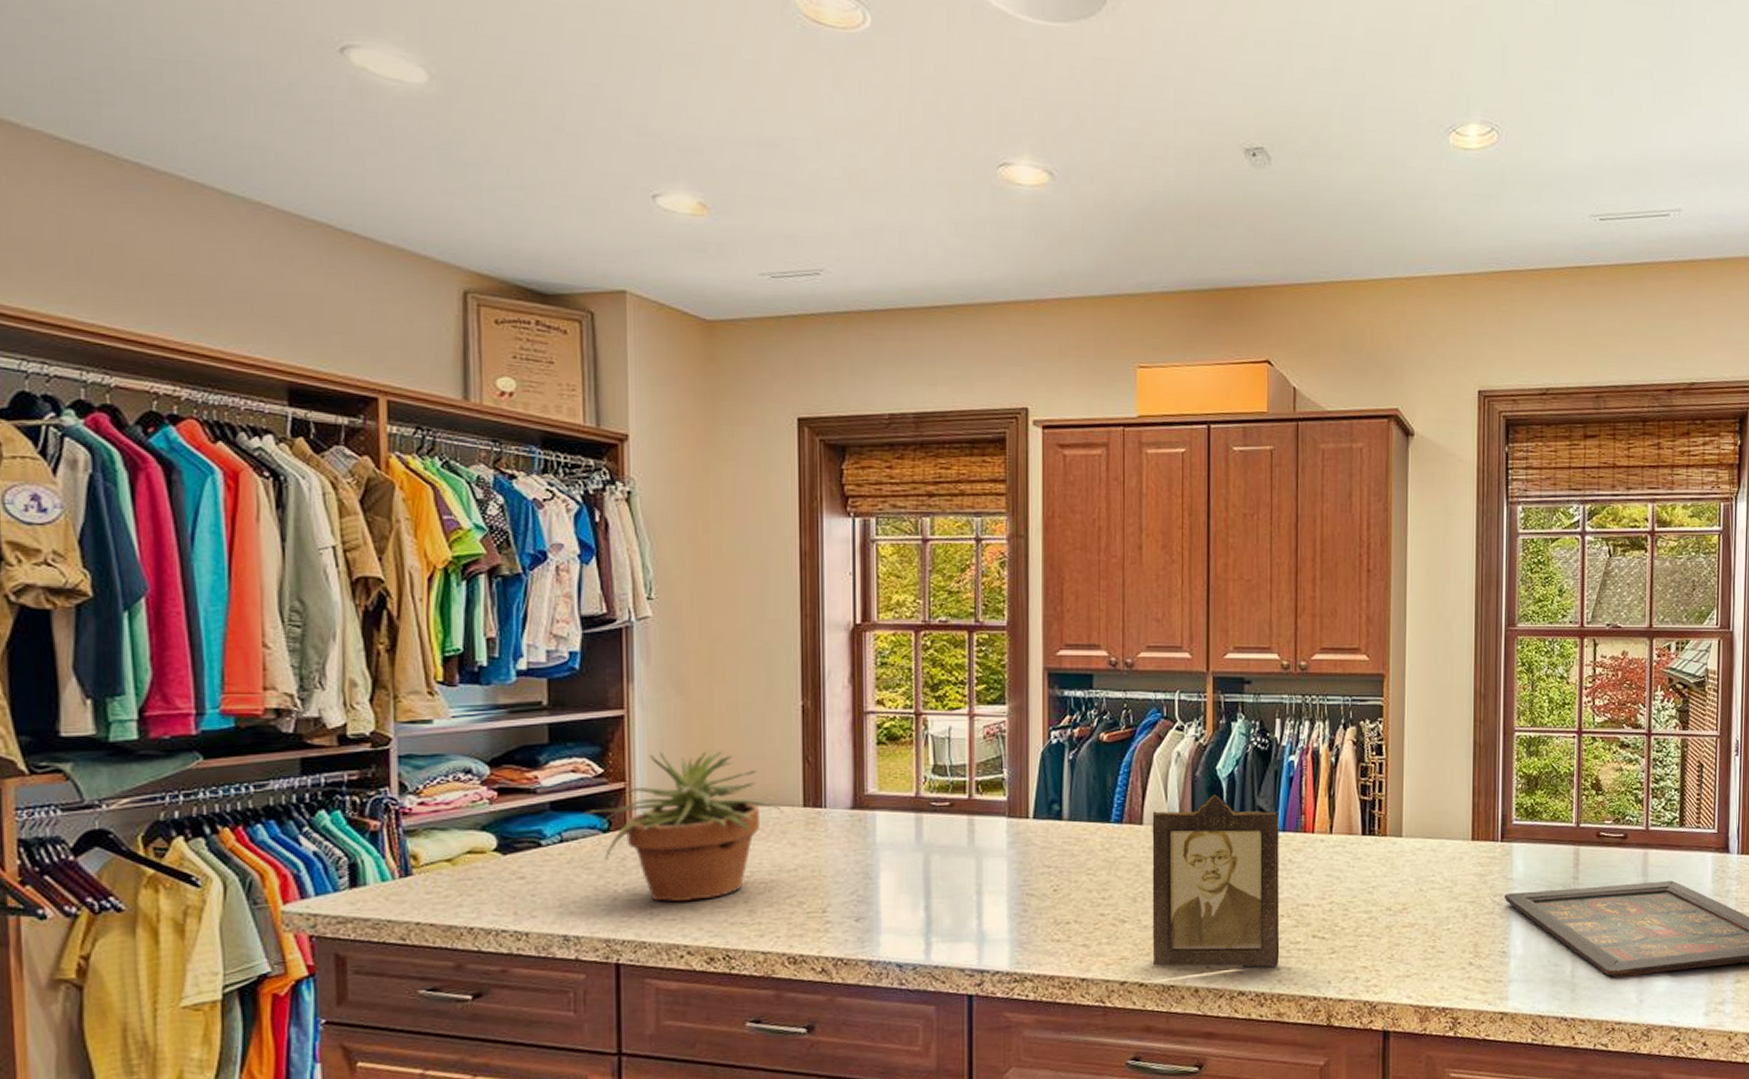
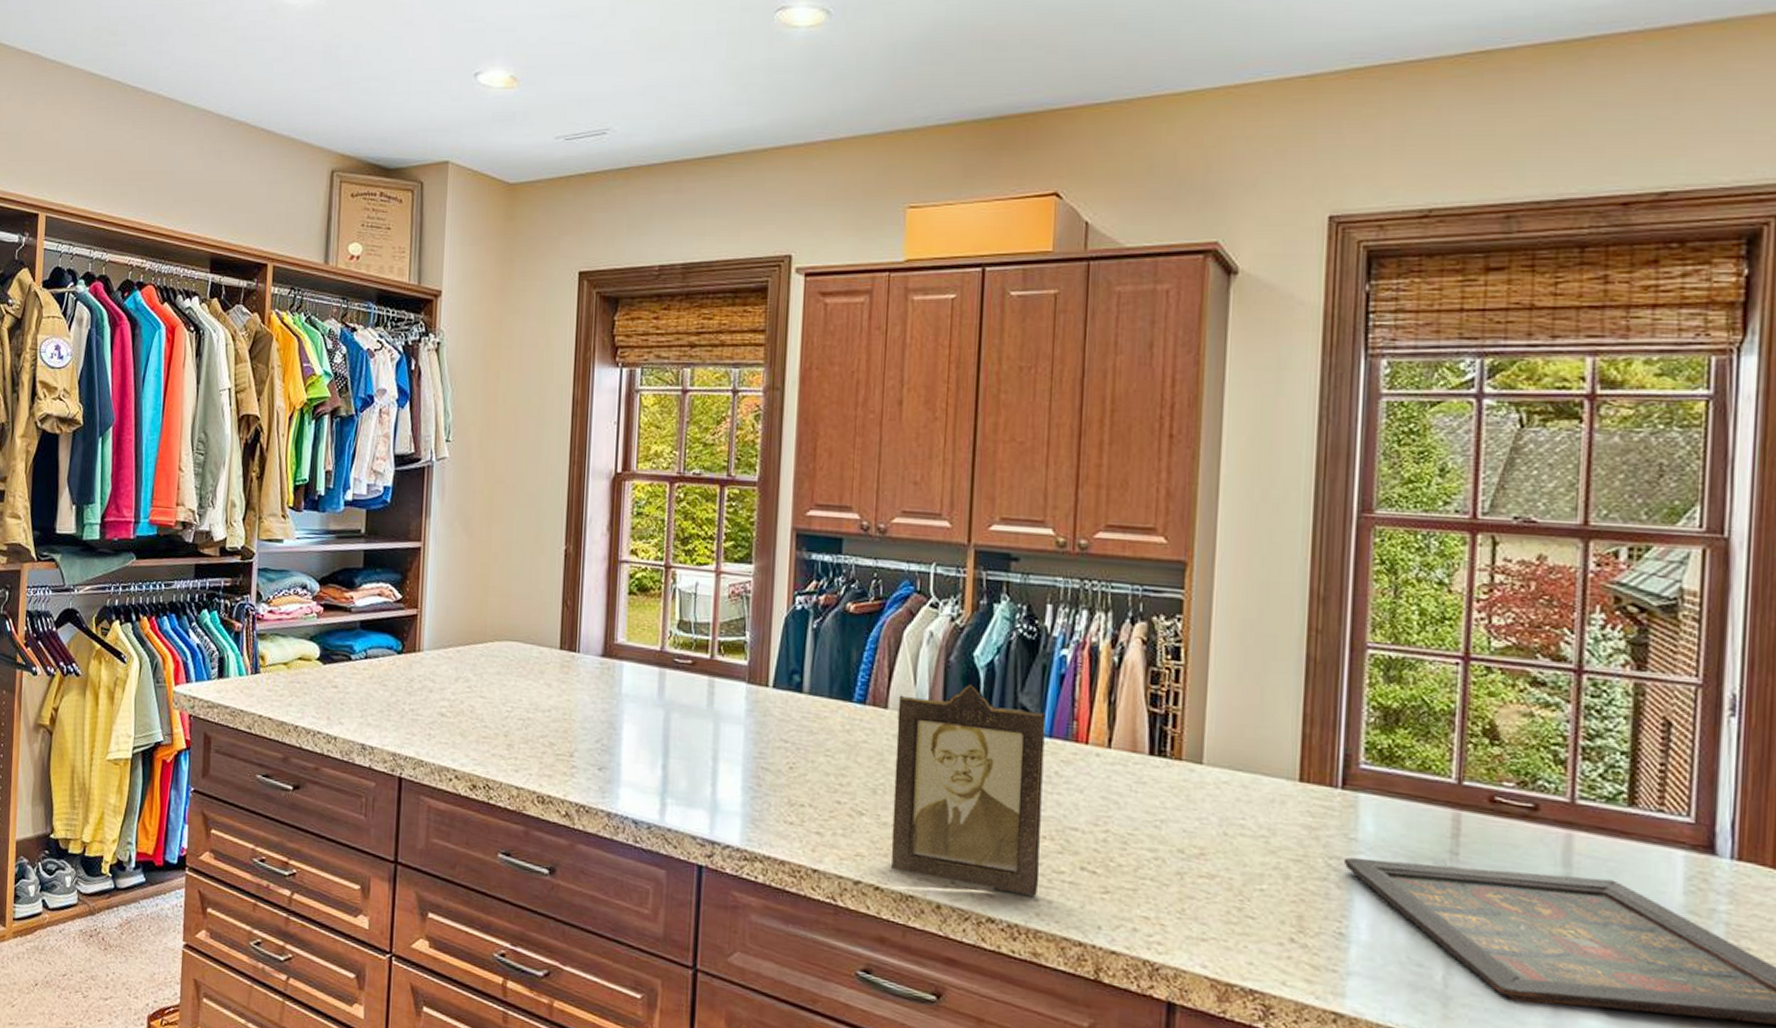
potted plant: present [584,750,783,902] -> none [384,583,542,728]

